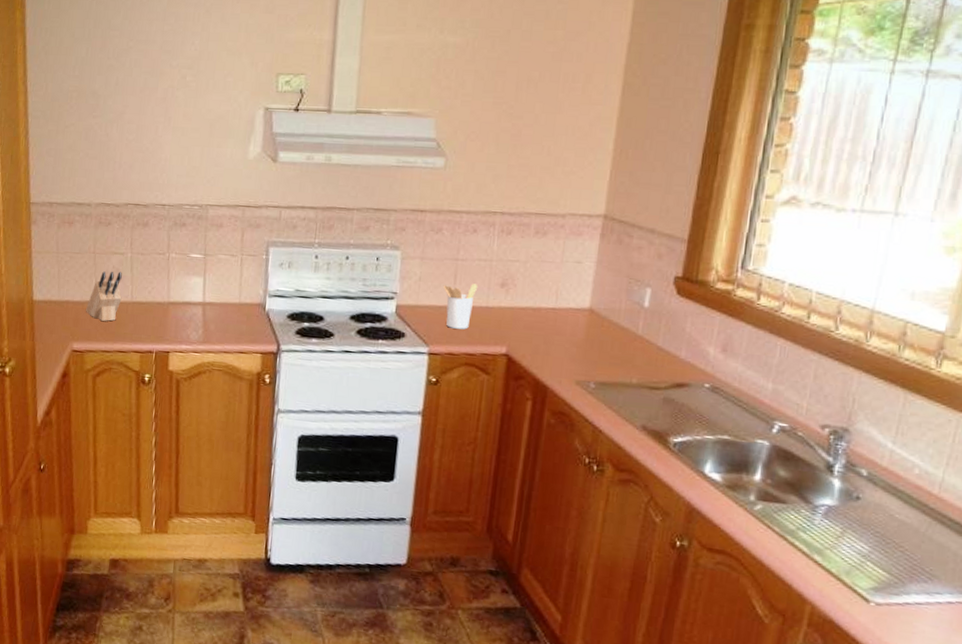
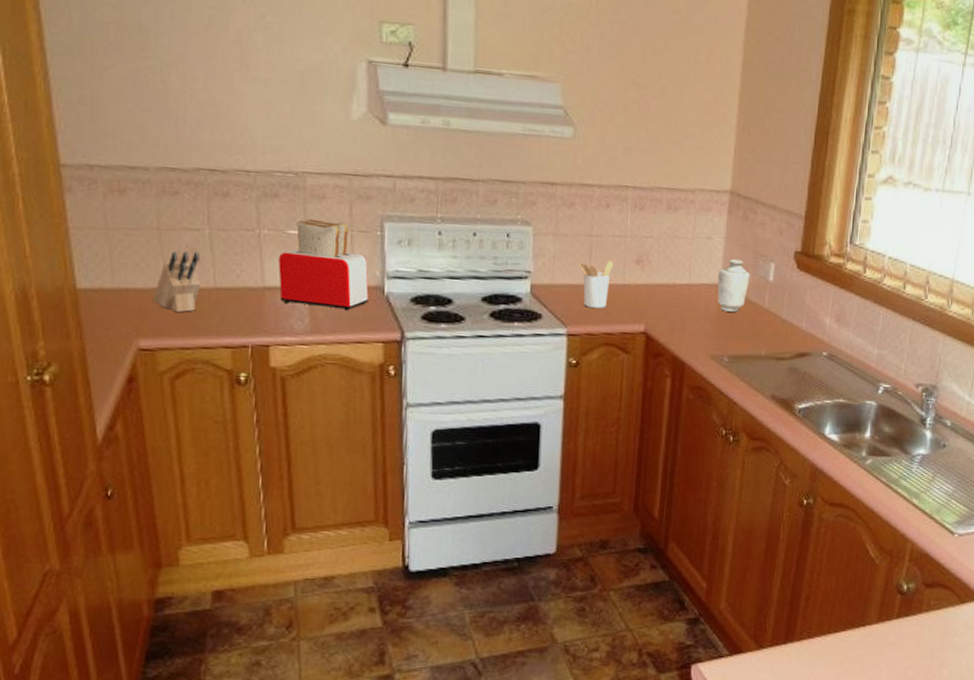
toaster: none [181,244,253,325] -> present [278,219,369,311]
vase: none [585,284,623,338] -> present [717,259,750,312]

